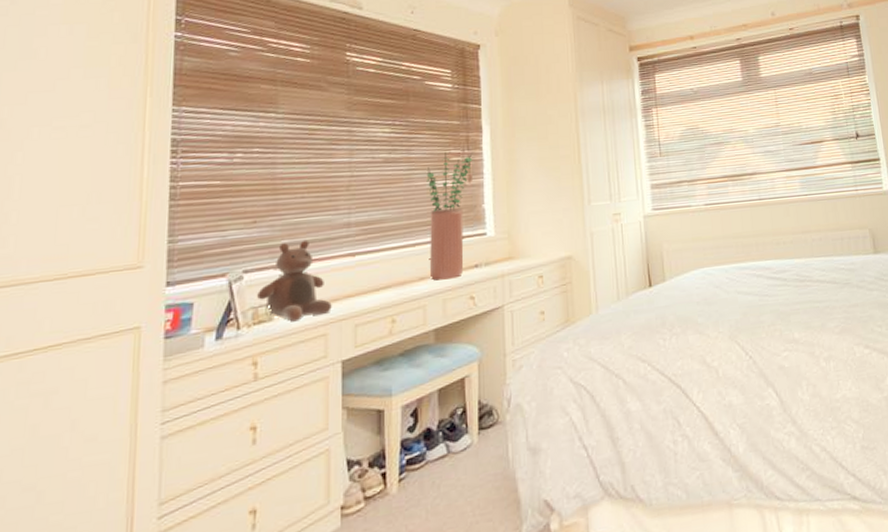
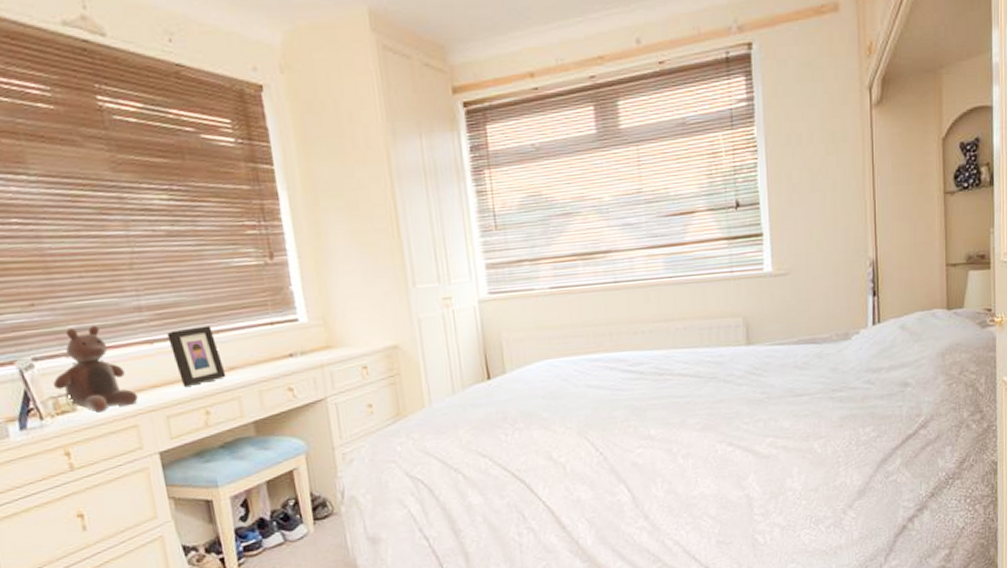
picture frame: none [369,239,416,297] -> present [167,325,226,388]
vase: present [426,152,473,281] -> none [219,224,277,371]

